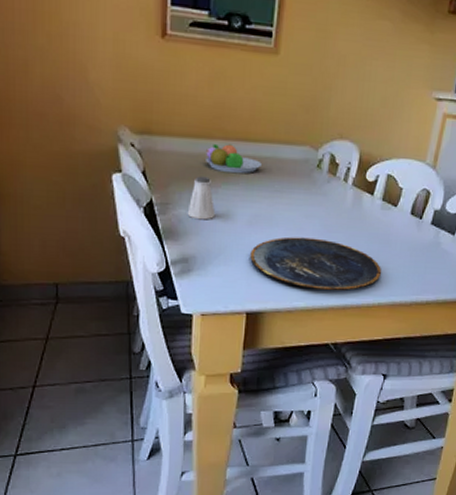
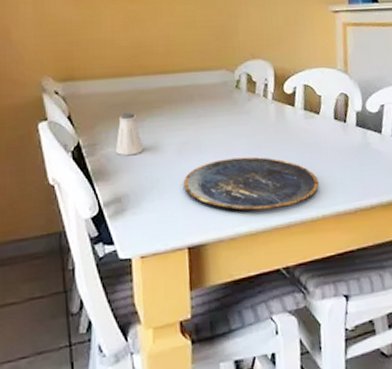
fruit bowl: present [204,144,262,174] -> none [127,78,183,106]

